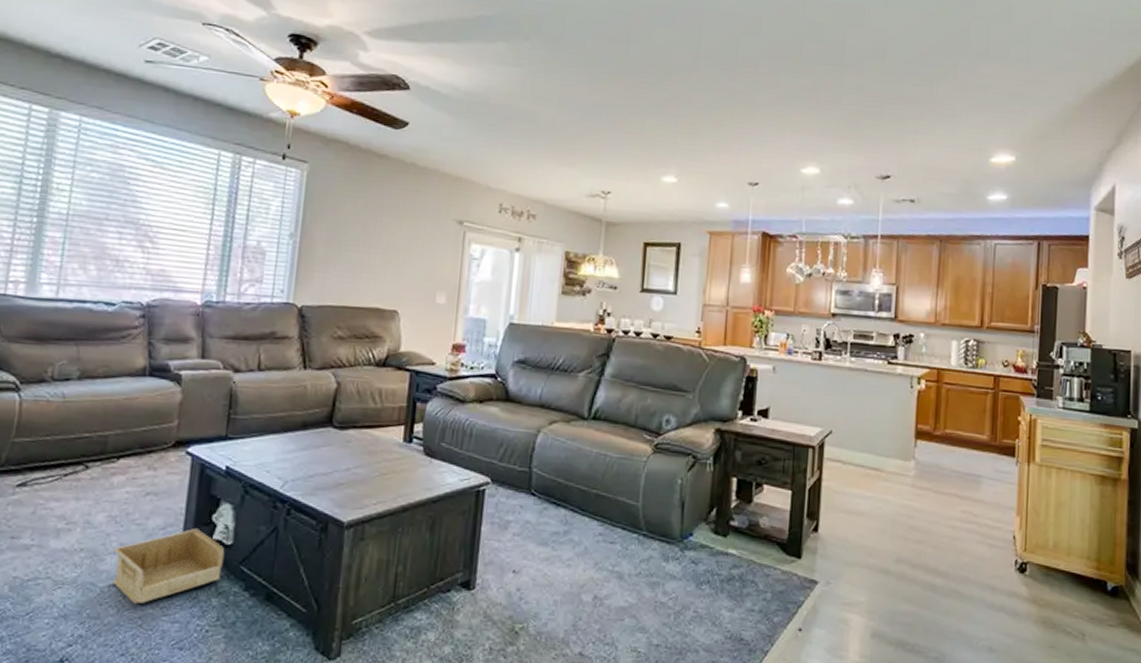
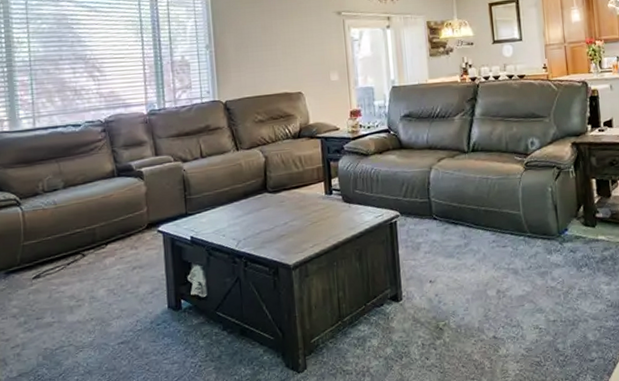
storage bin: present [113,529,225,605] -> none [116,289,203,355]

